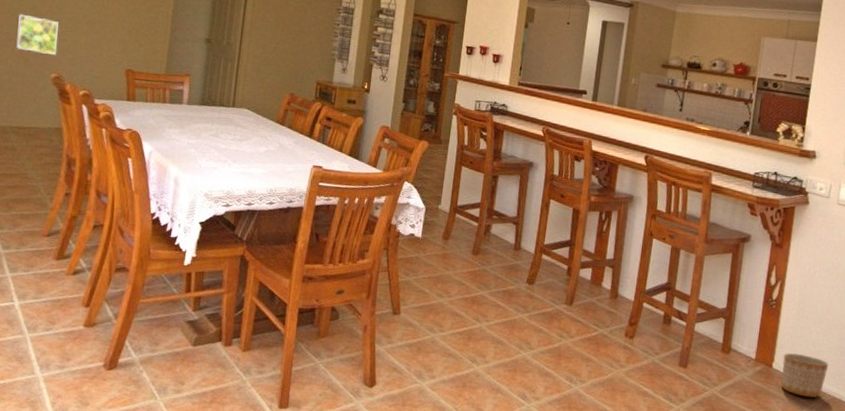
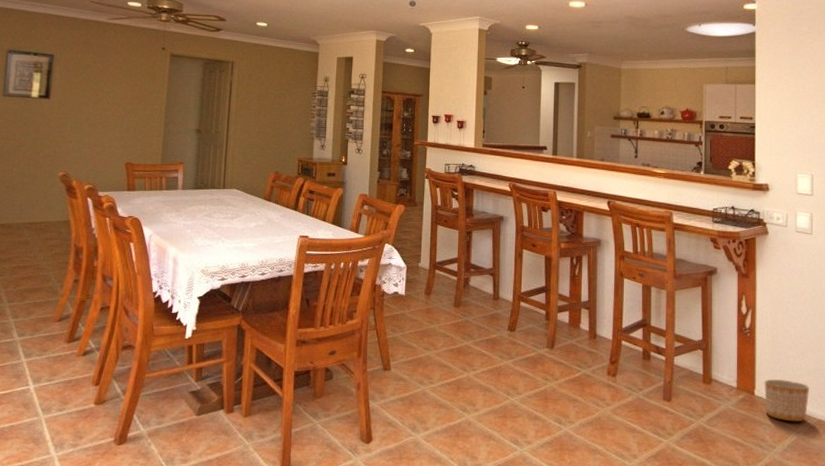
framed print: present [16,13,59,55] -> none [27,121,64,155]

